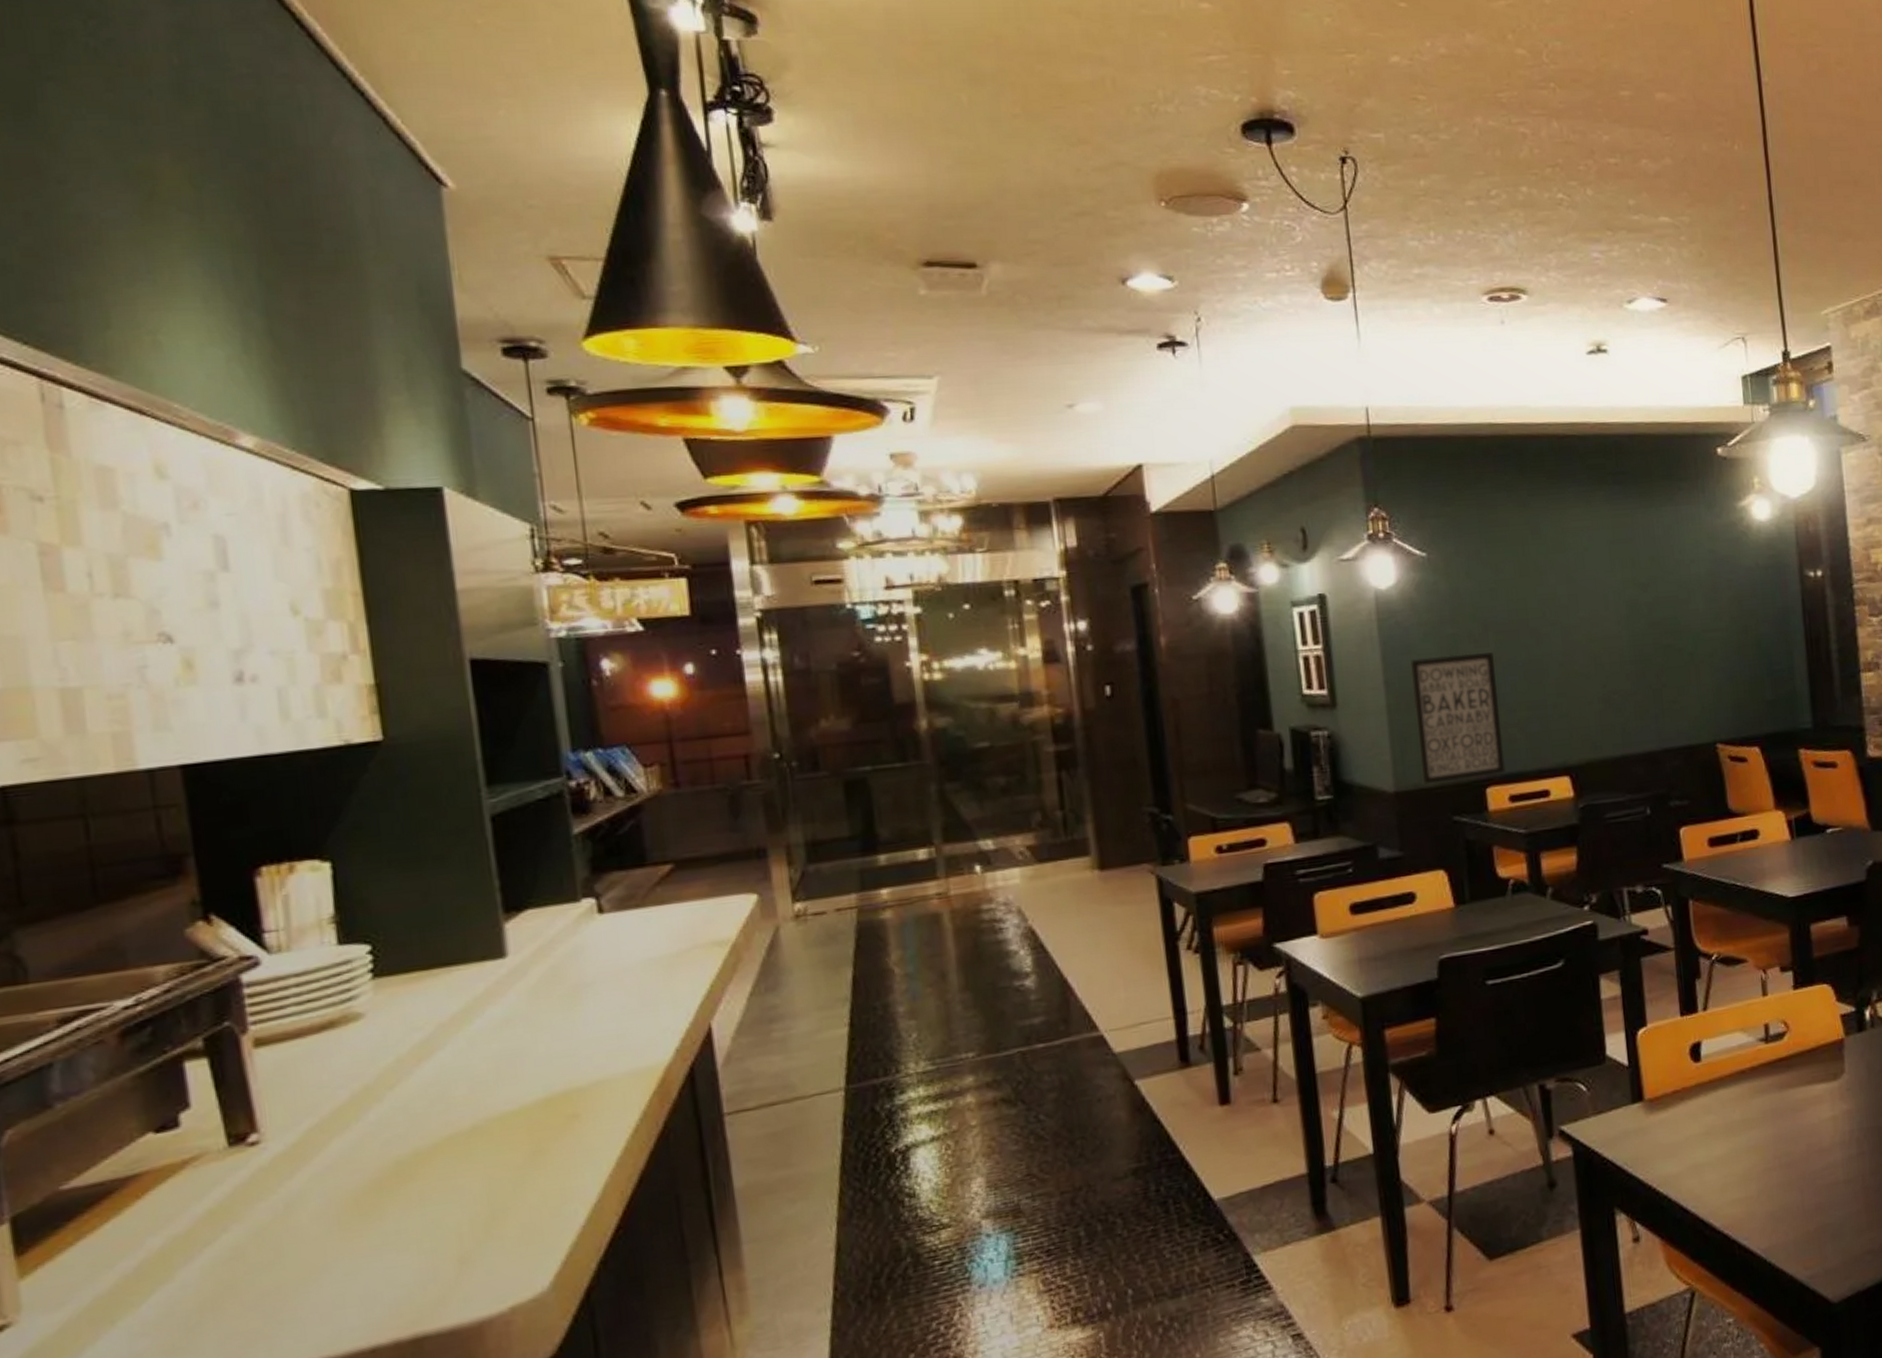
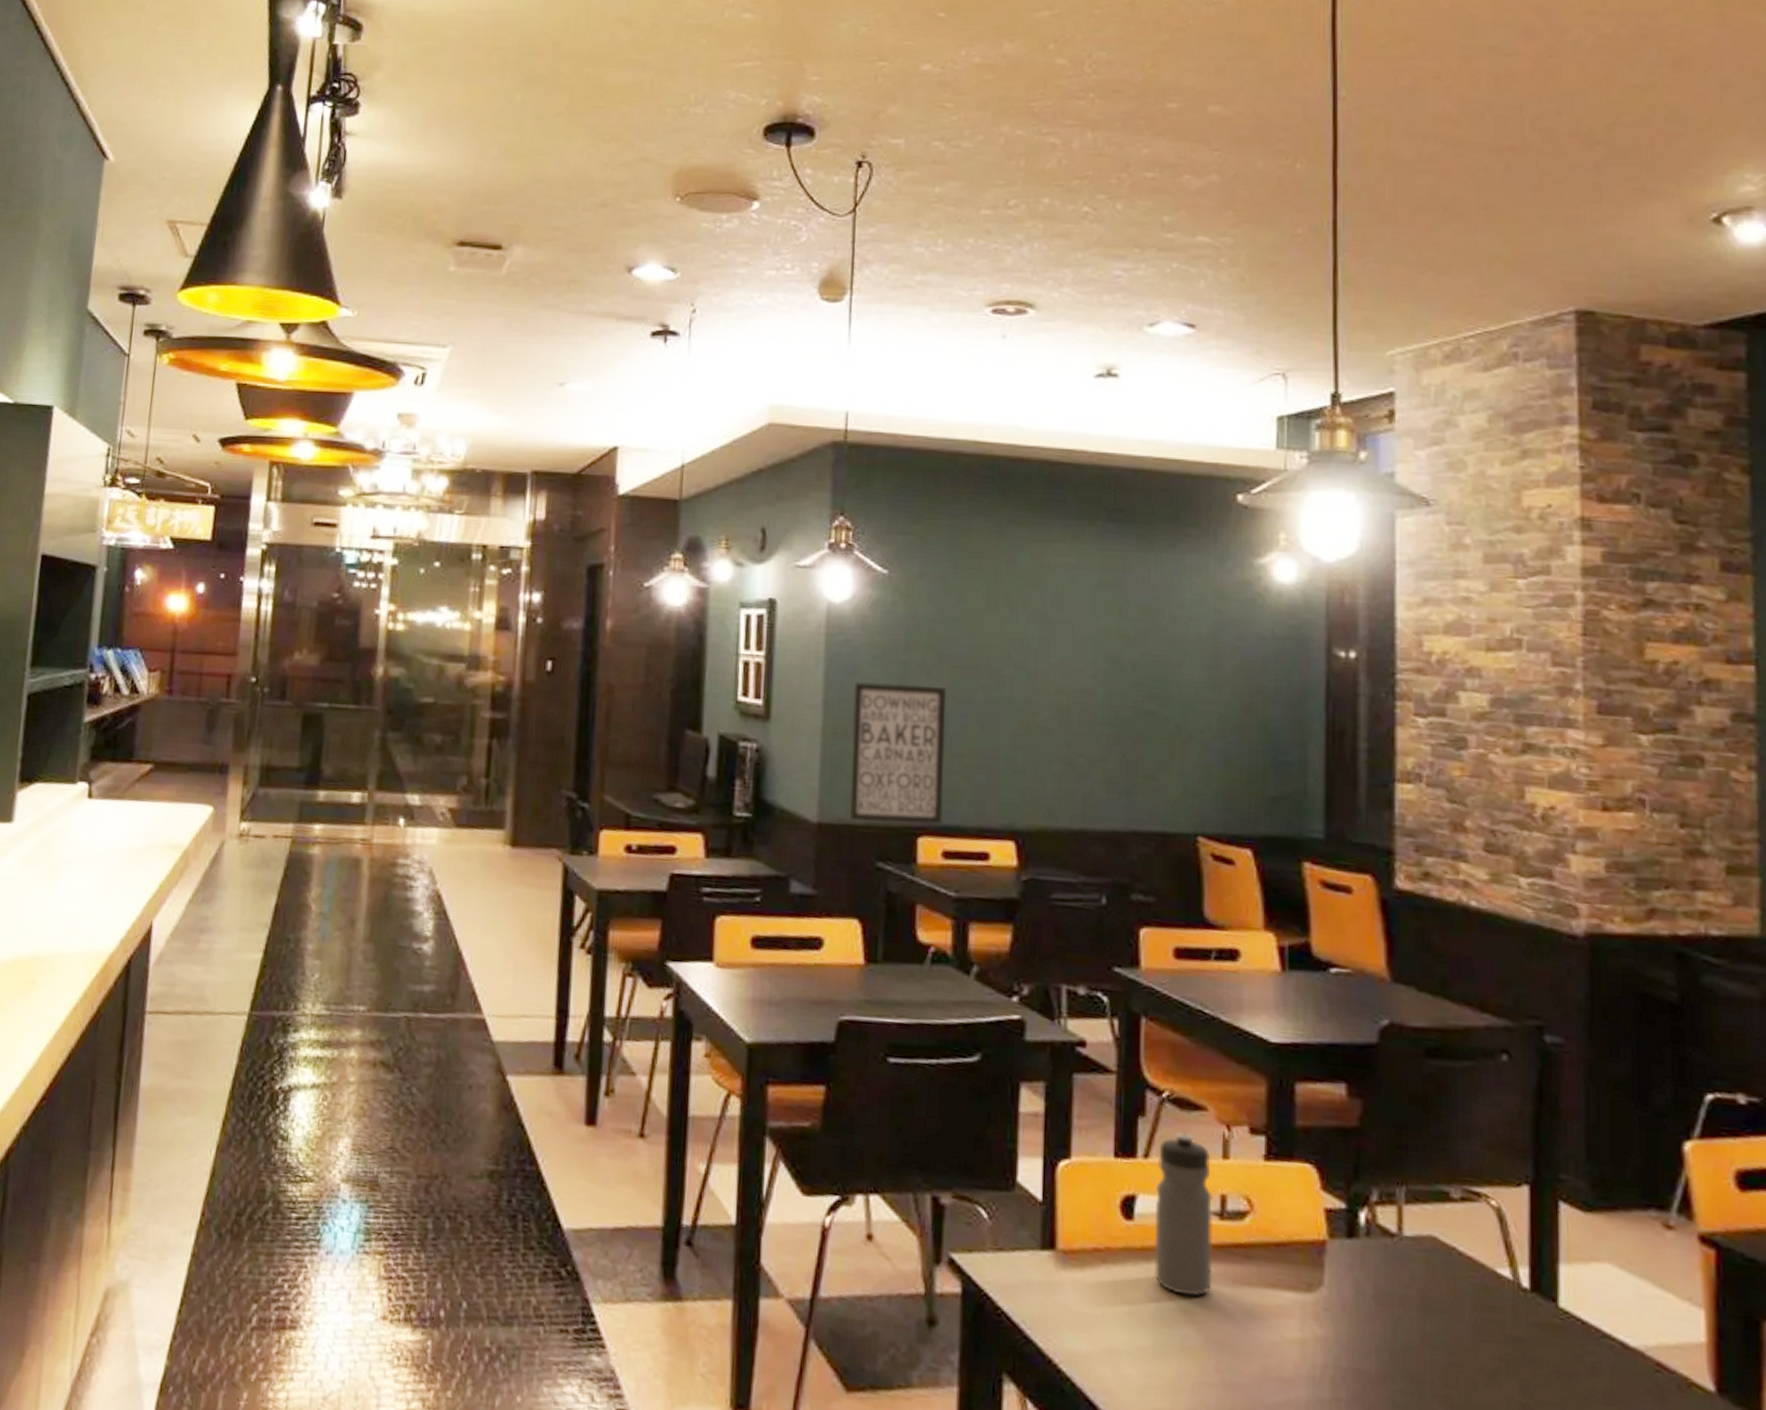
water bottle: none [1714,983,1766,1109] -> present [1154,1132,1213,1297]

